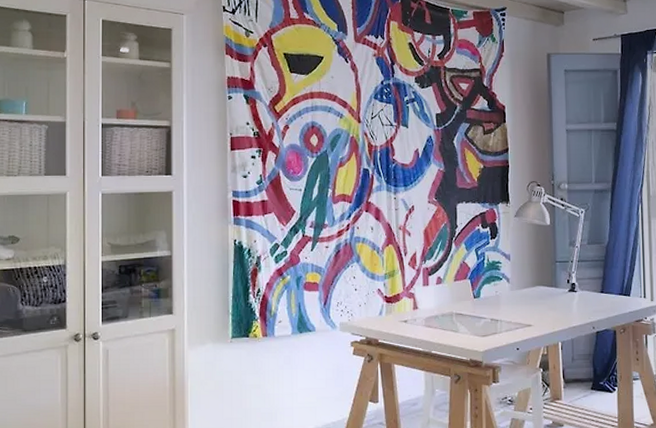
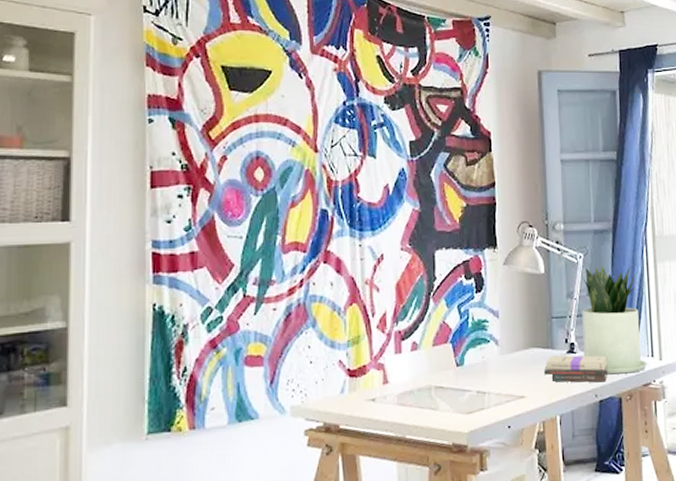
books: none [549,292,605,317] -> present [544,355,609,383]
planter: none [582,220,640,311] -> present [582,266,647,375]

